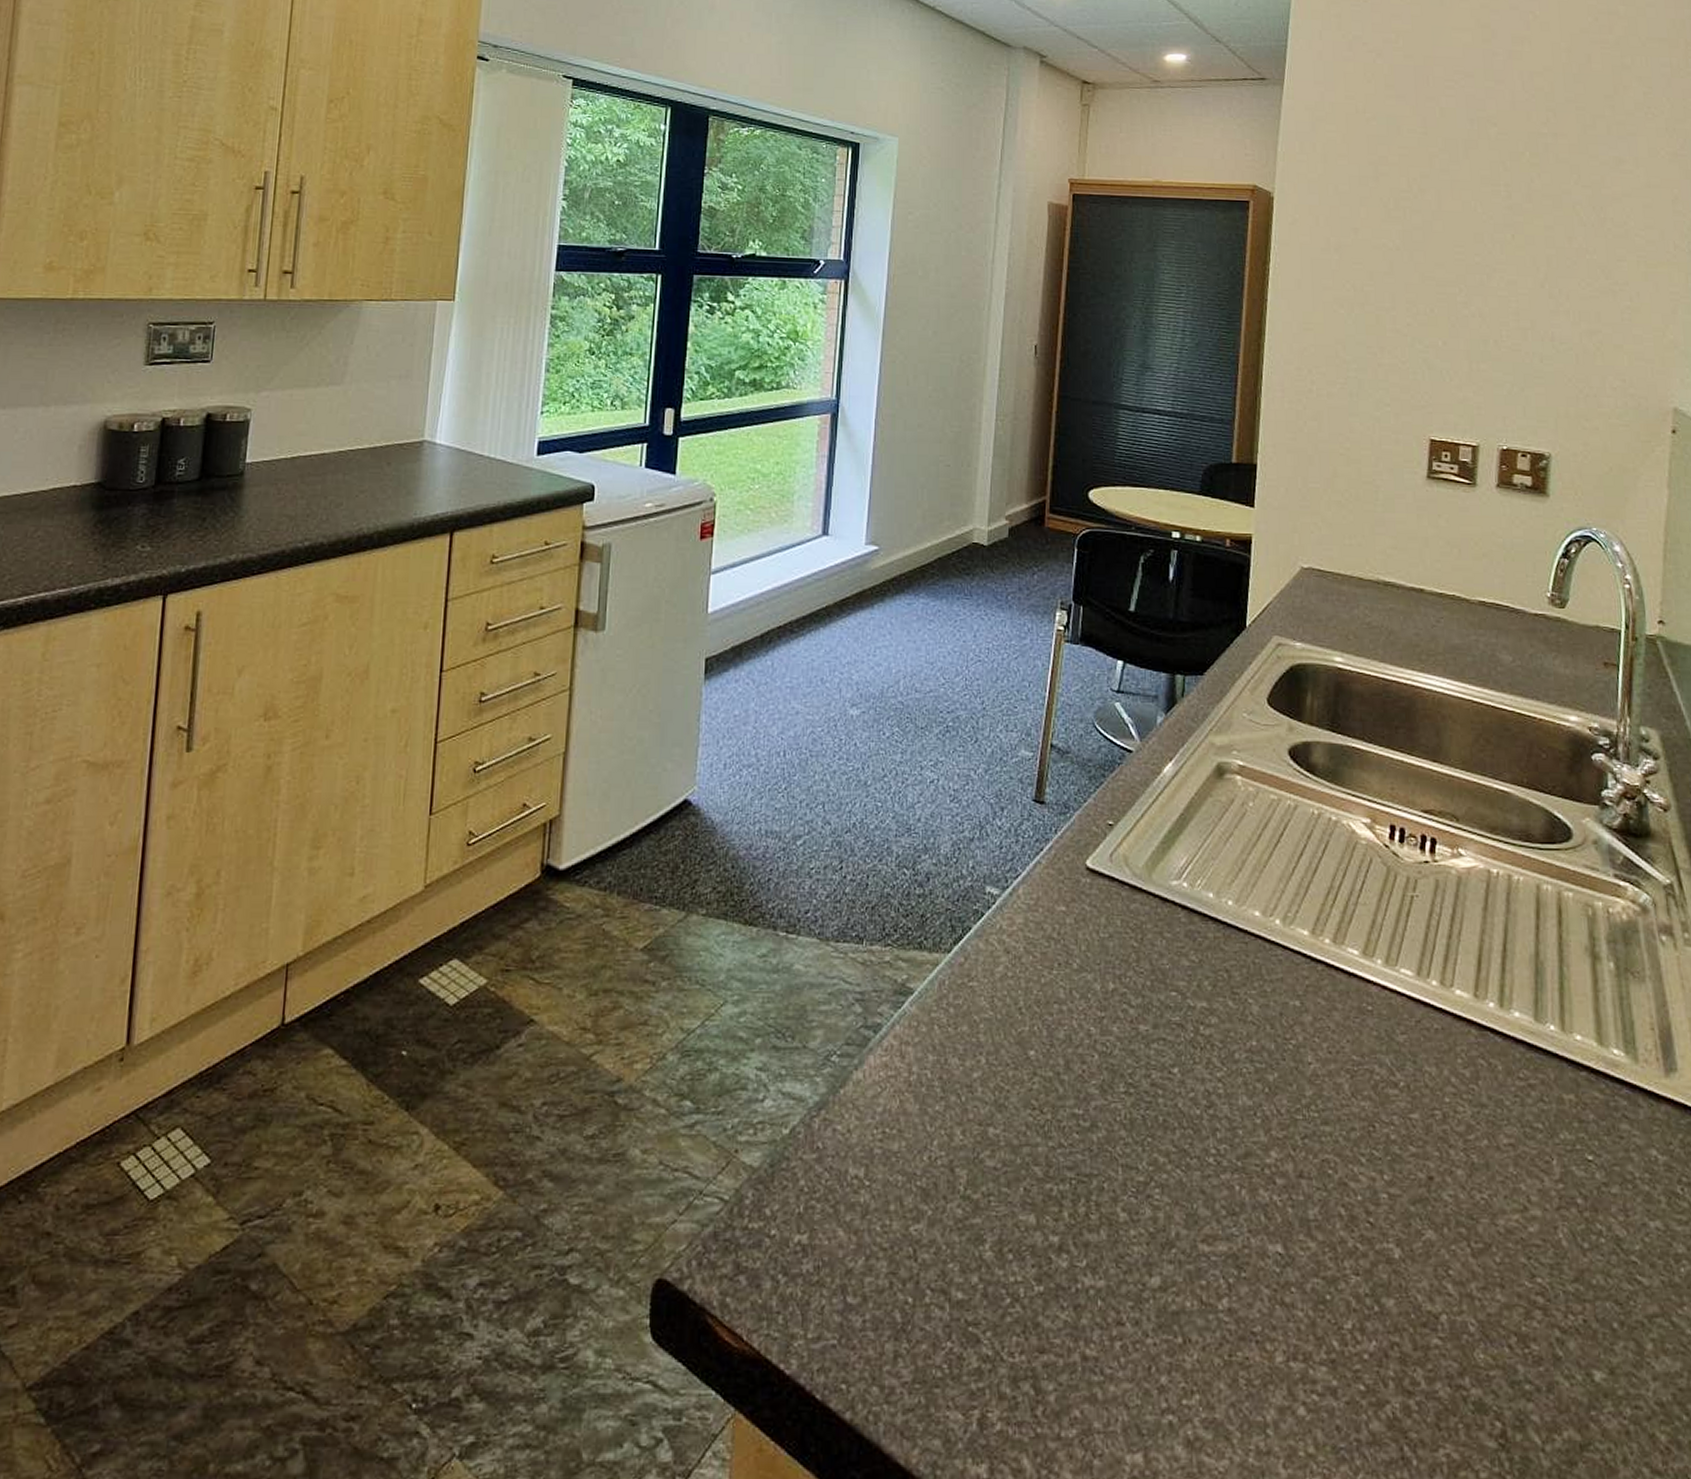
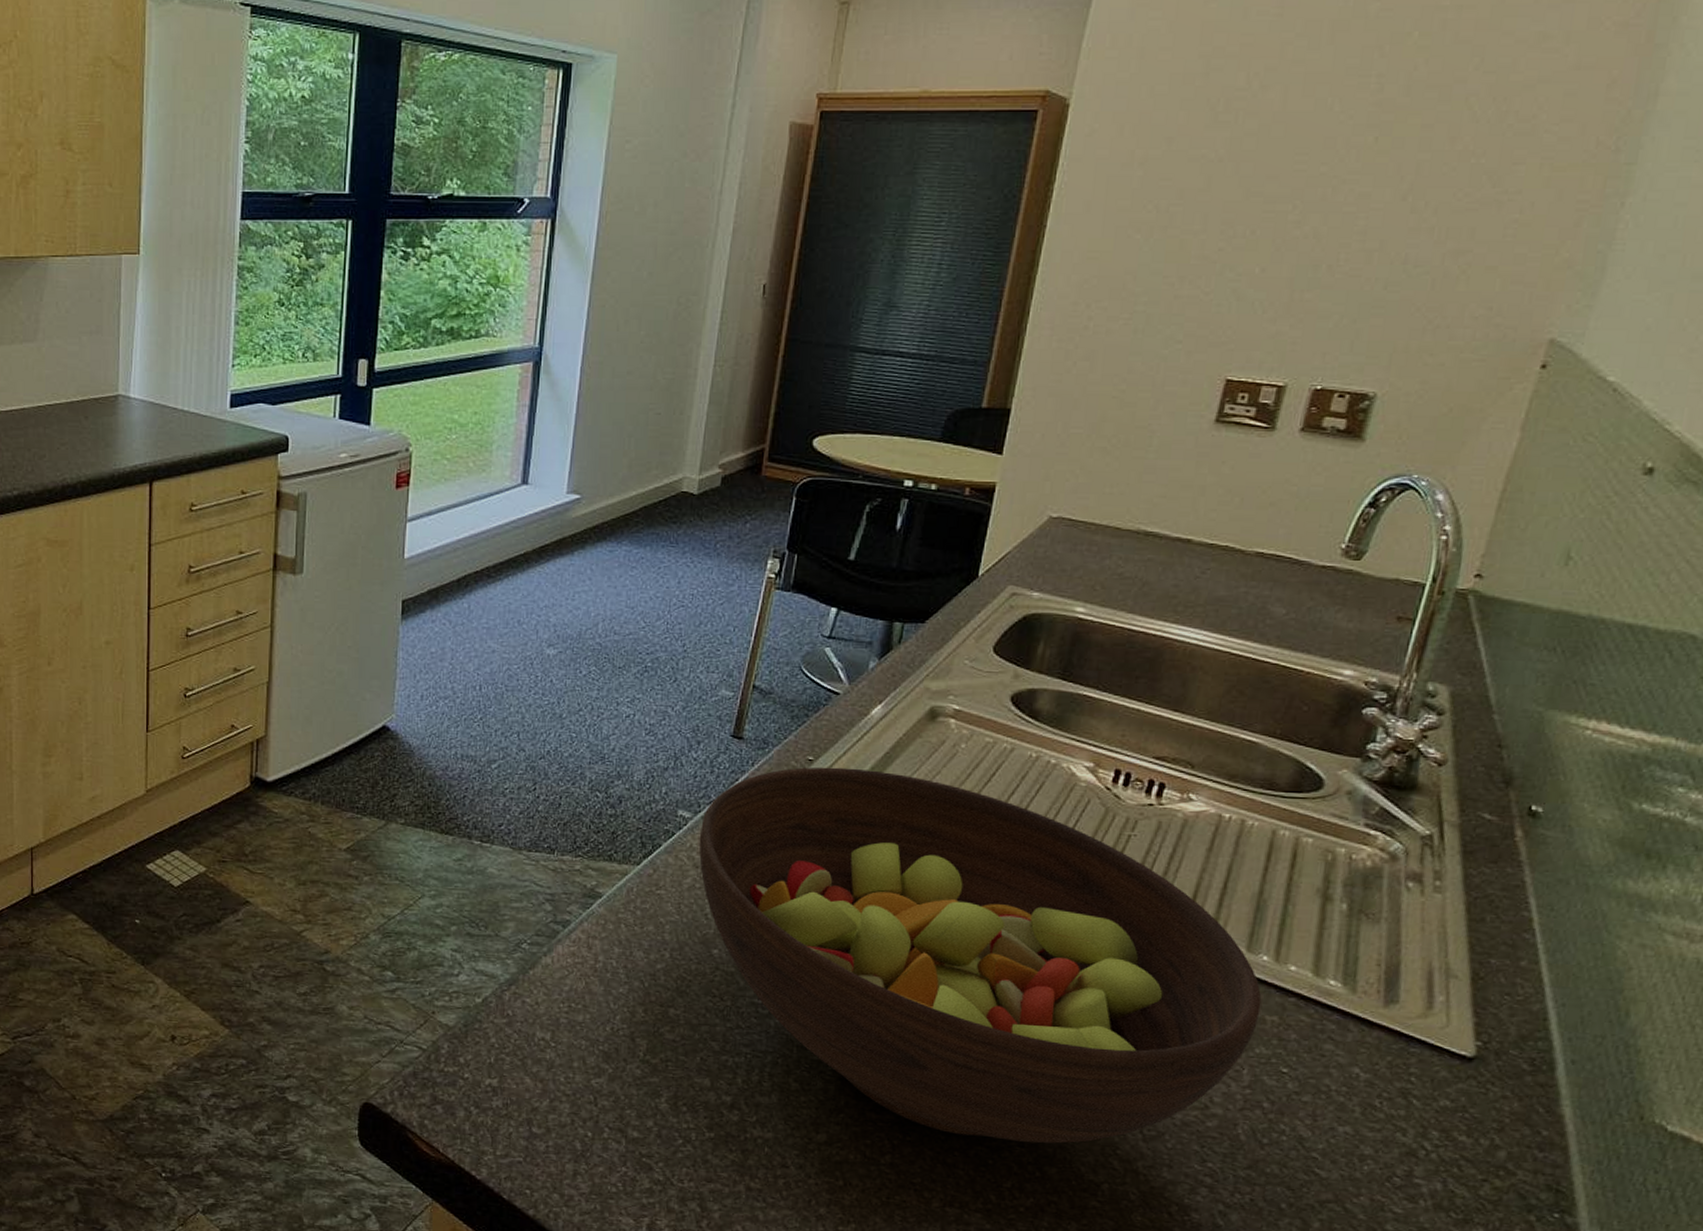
fruit bowl: none [1008,832,1558,1269] -> present [699,767,1262,1144]

